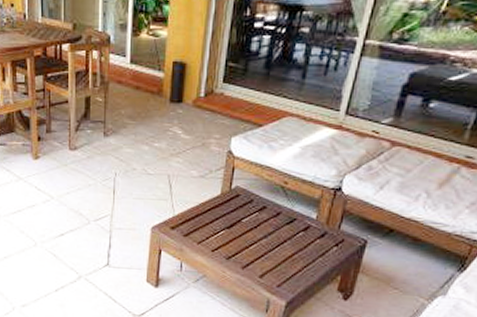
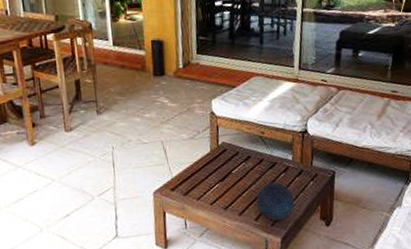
decorative orb: none [264,239,310,283] -> present [256,182,294,221]

